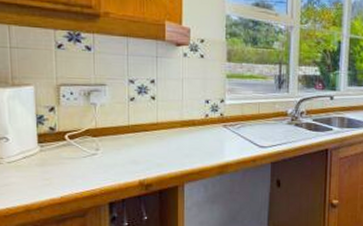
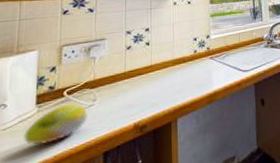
fruit: none [29,148,91,184] -> present [24,103,87,146]

